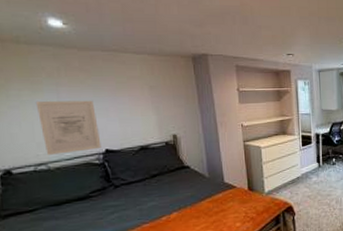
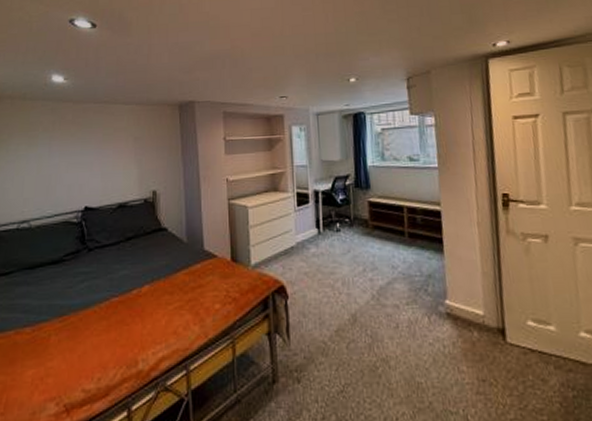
wall art: present [35,100,102,155] -> none [29,153,82,212]

